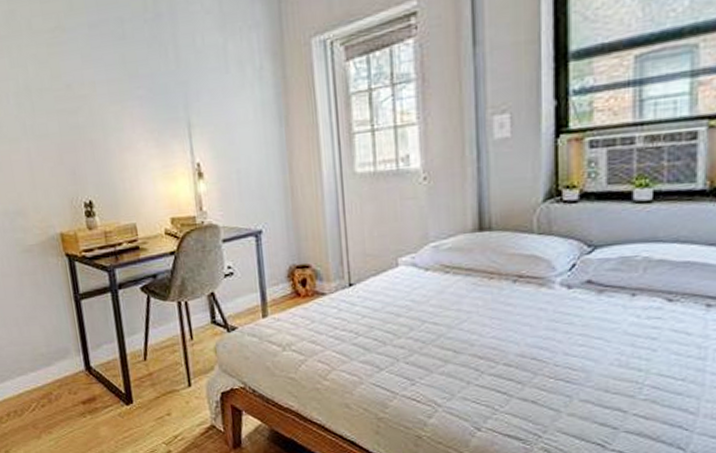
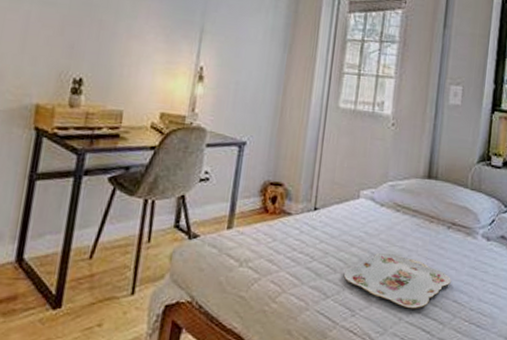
serving tray: none [396,317,527,372] -> present [344,252,452,309]

